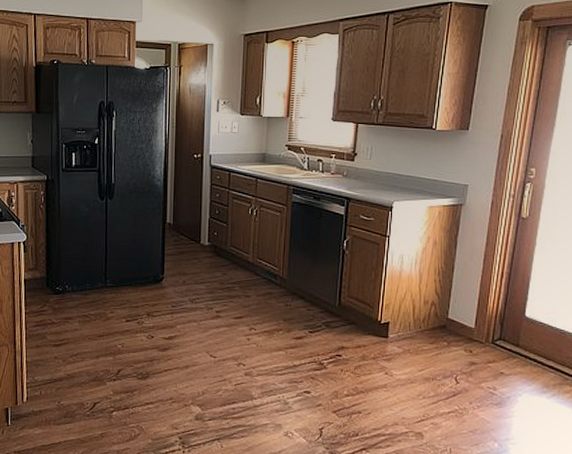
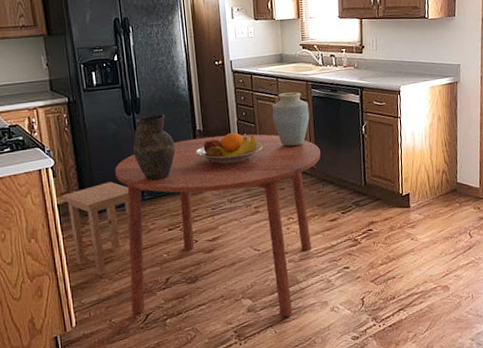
stool: none [30,264,92,355] -> present [62,181,130,275]
dining table: none [80,231,294,433] -> present [115,134,321,317]
pitcher: none [102,202,143,269] -> present [133,114,176,181]
fruit bowl: none [162,230,233,263] -> present [195,133,263,165]
vase: none [247,195,287,253] -> present [272,92,310,147]

